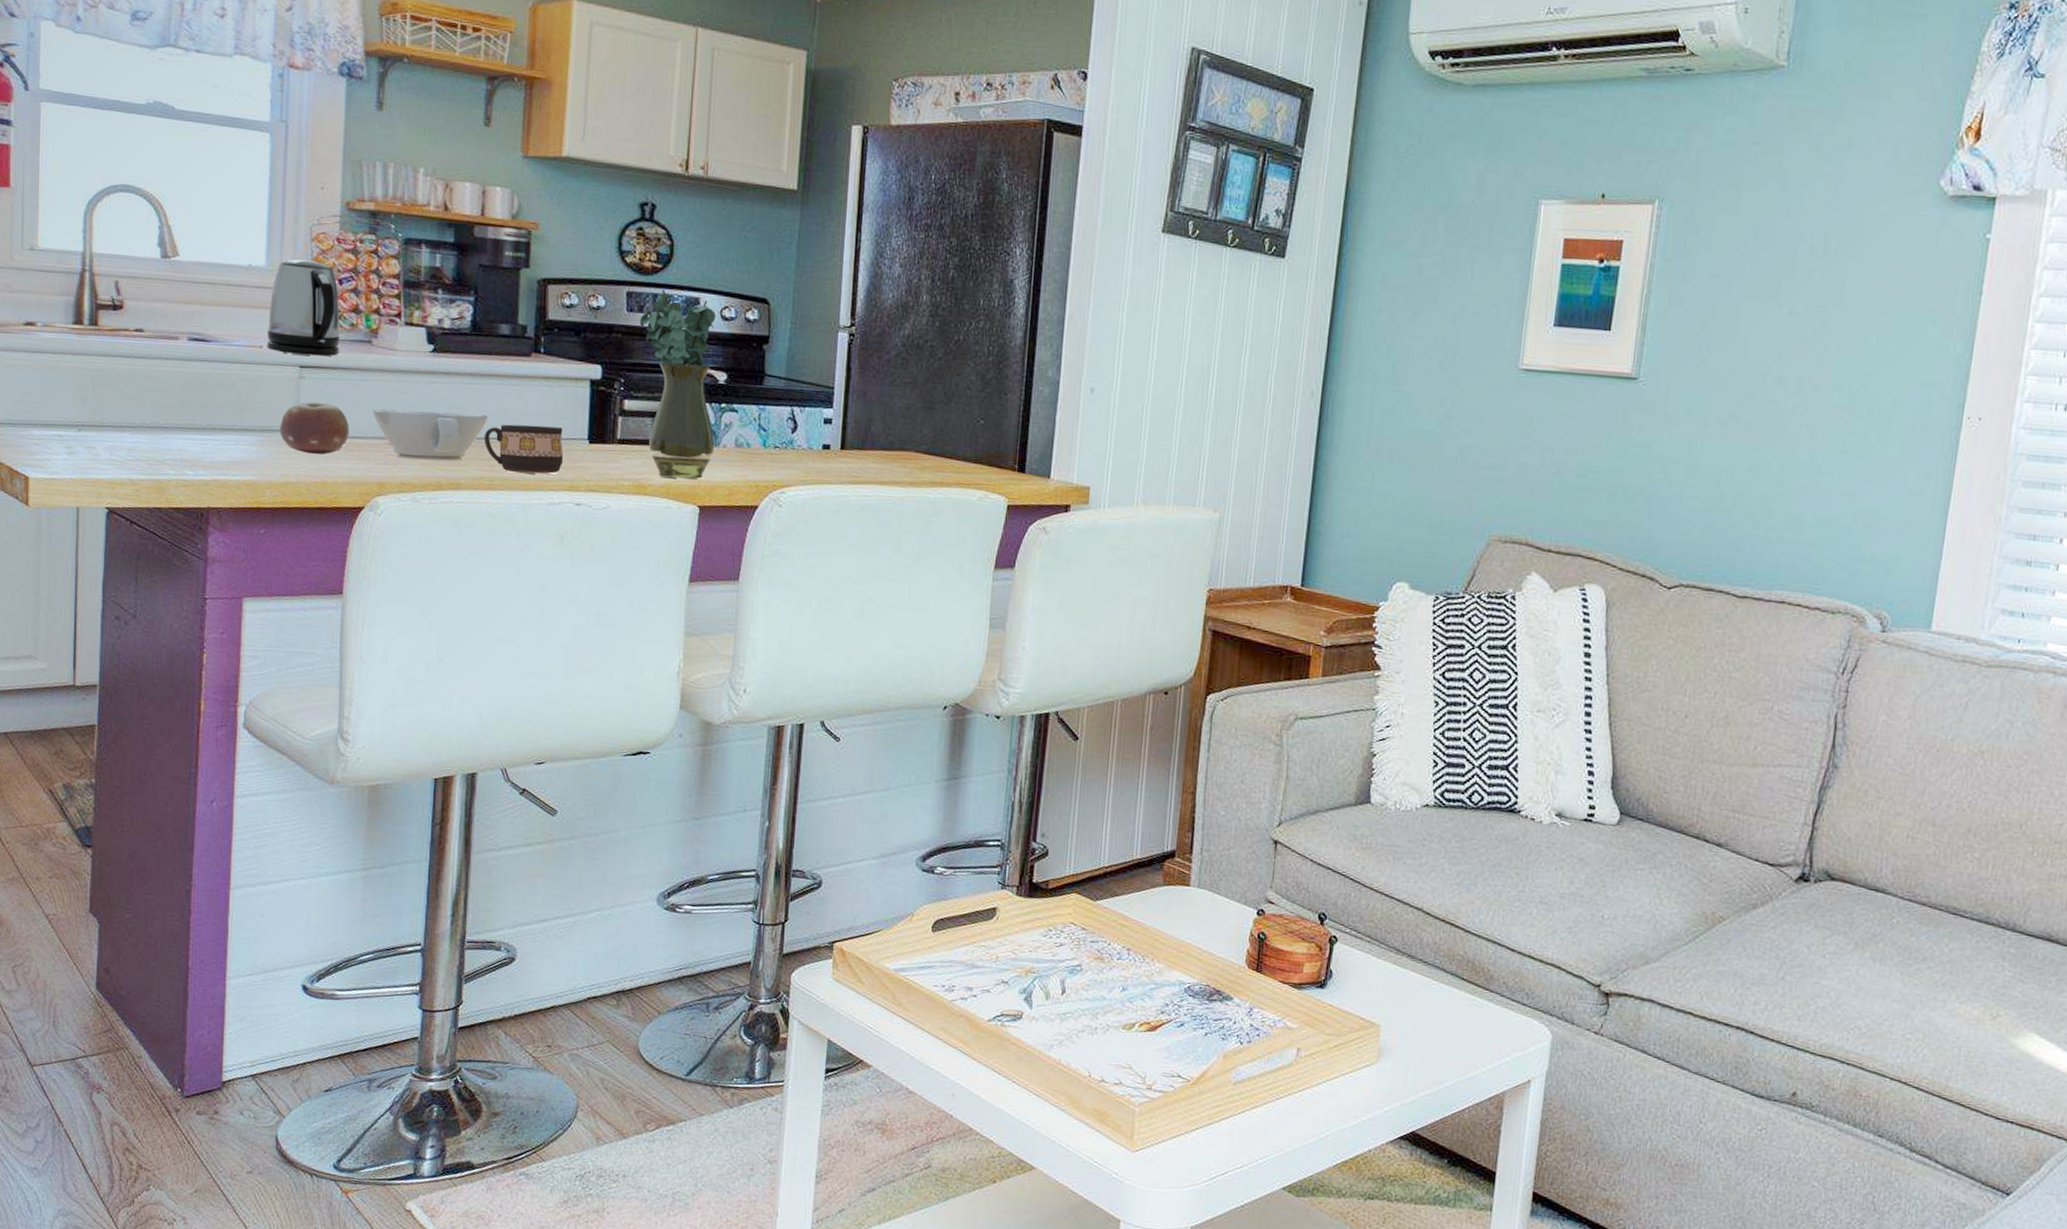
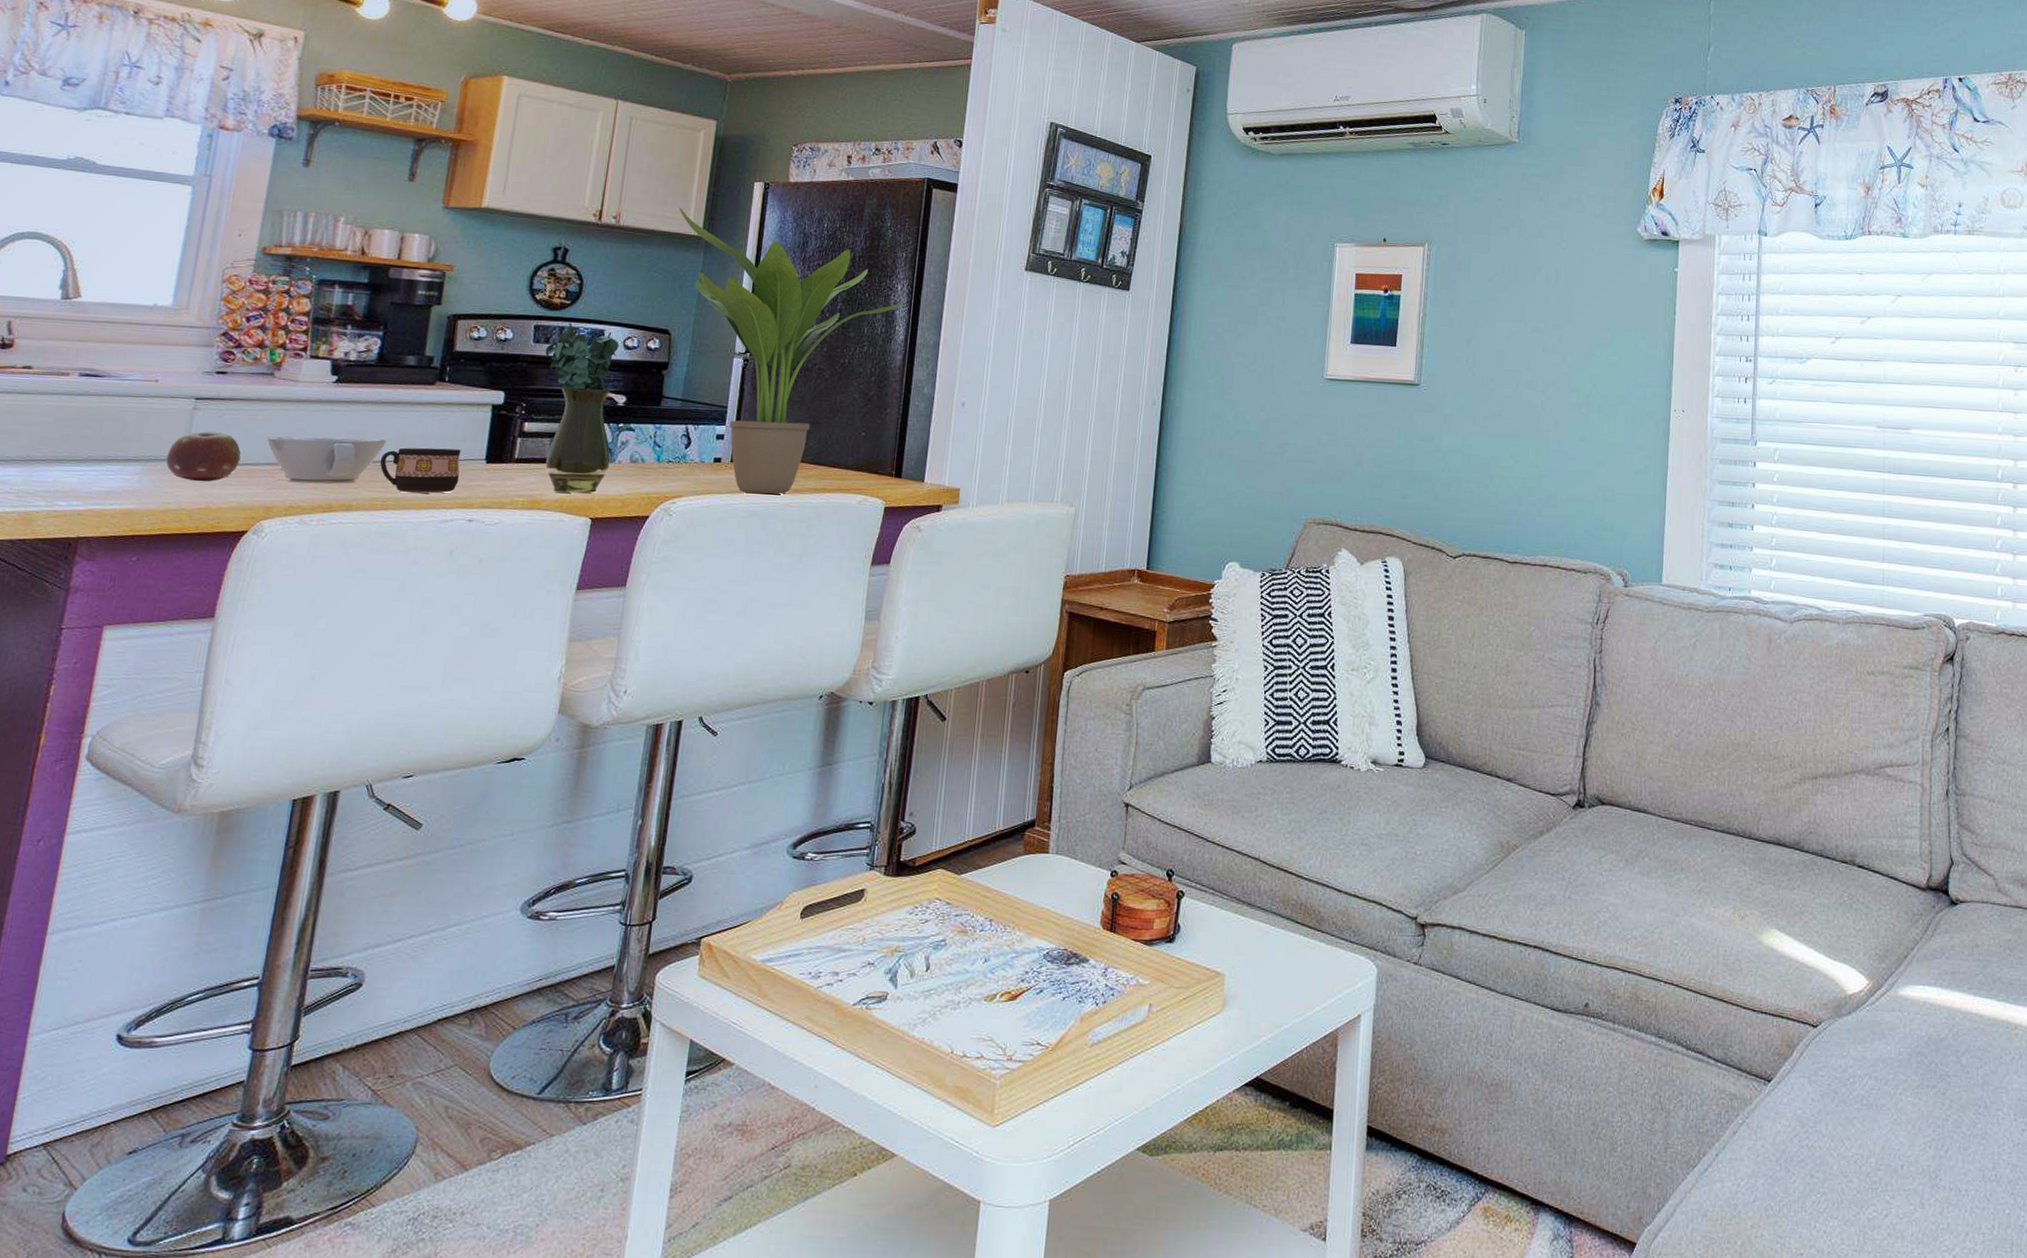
kettle: present [266,258,340,357] -> none [162,299,245,389]
potted plant: none [770,156,1029,487] -> present [679,207,909,495]

